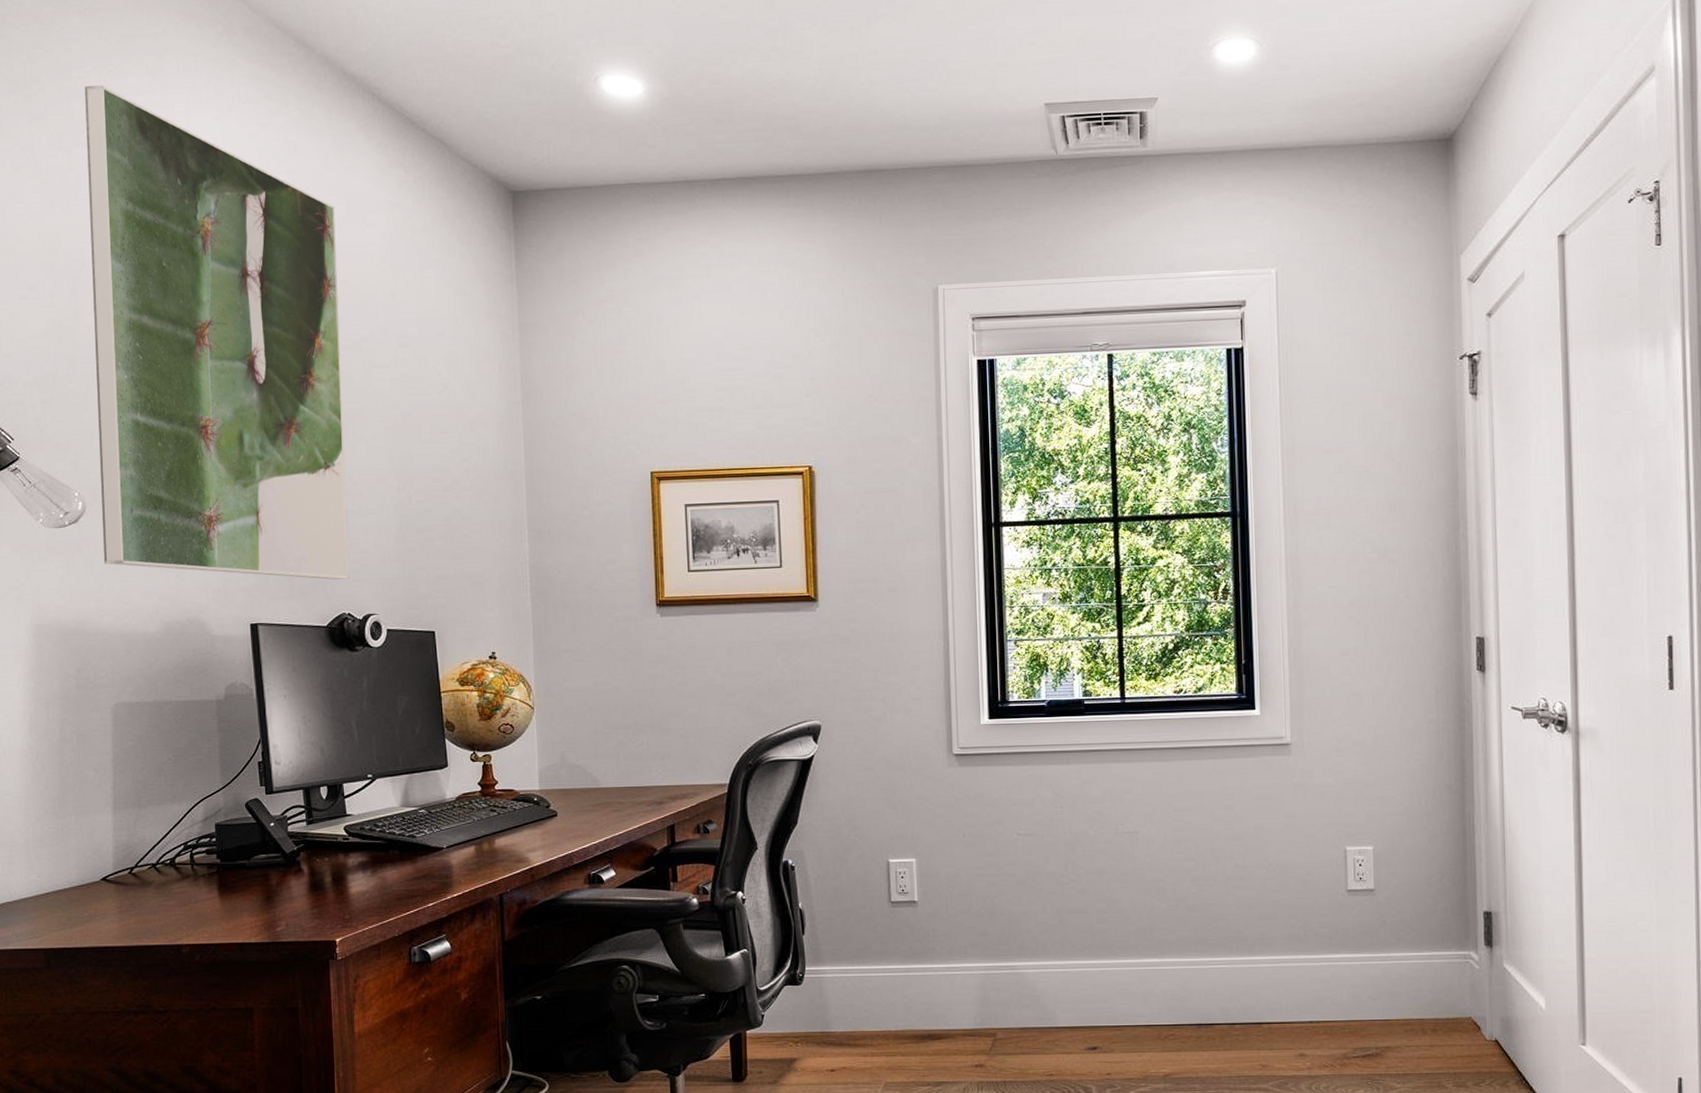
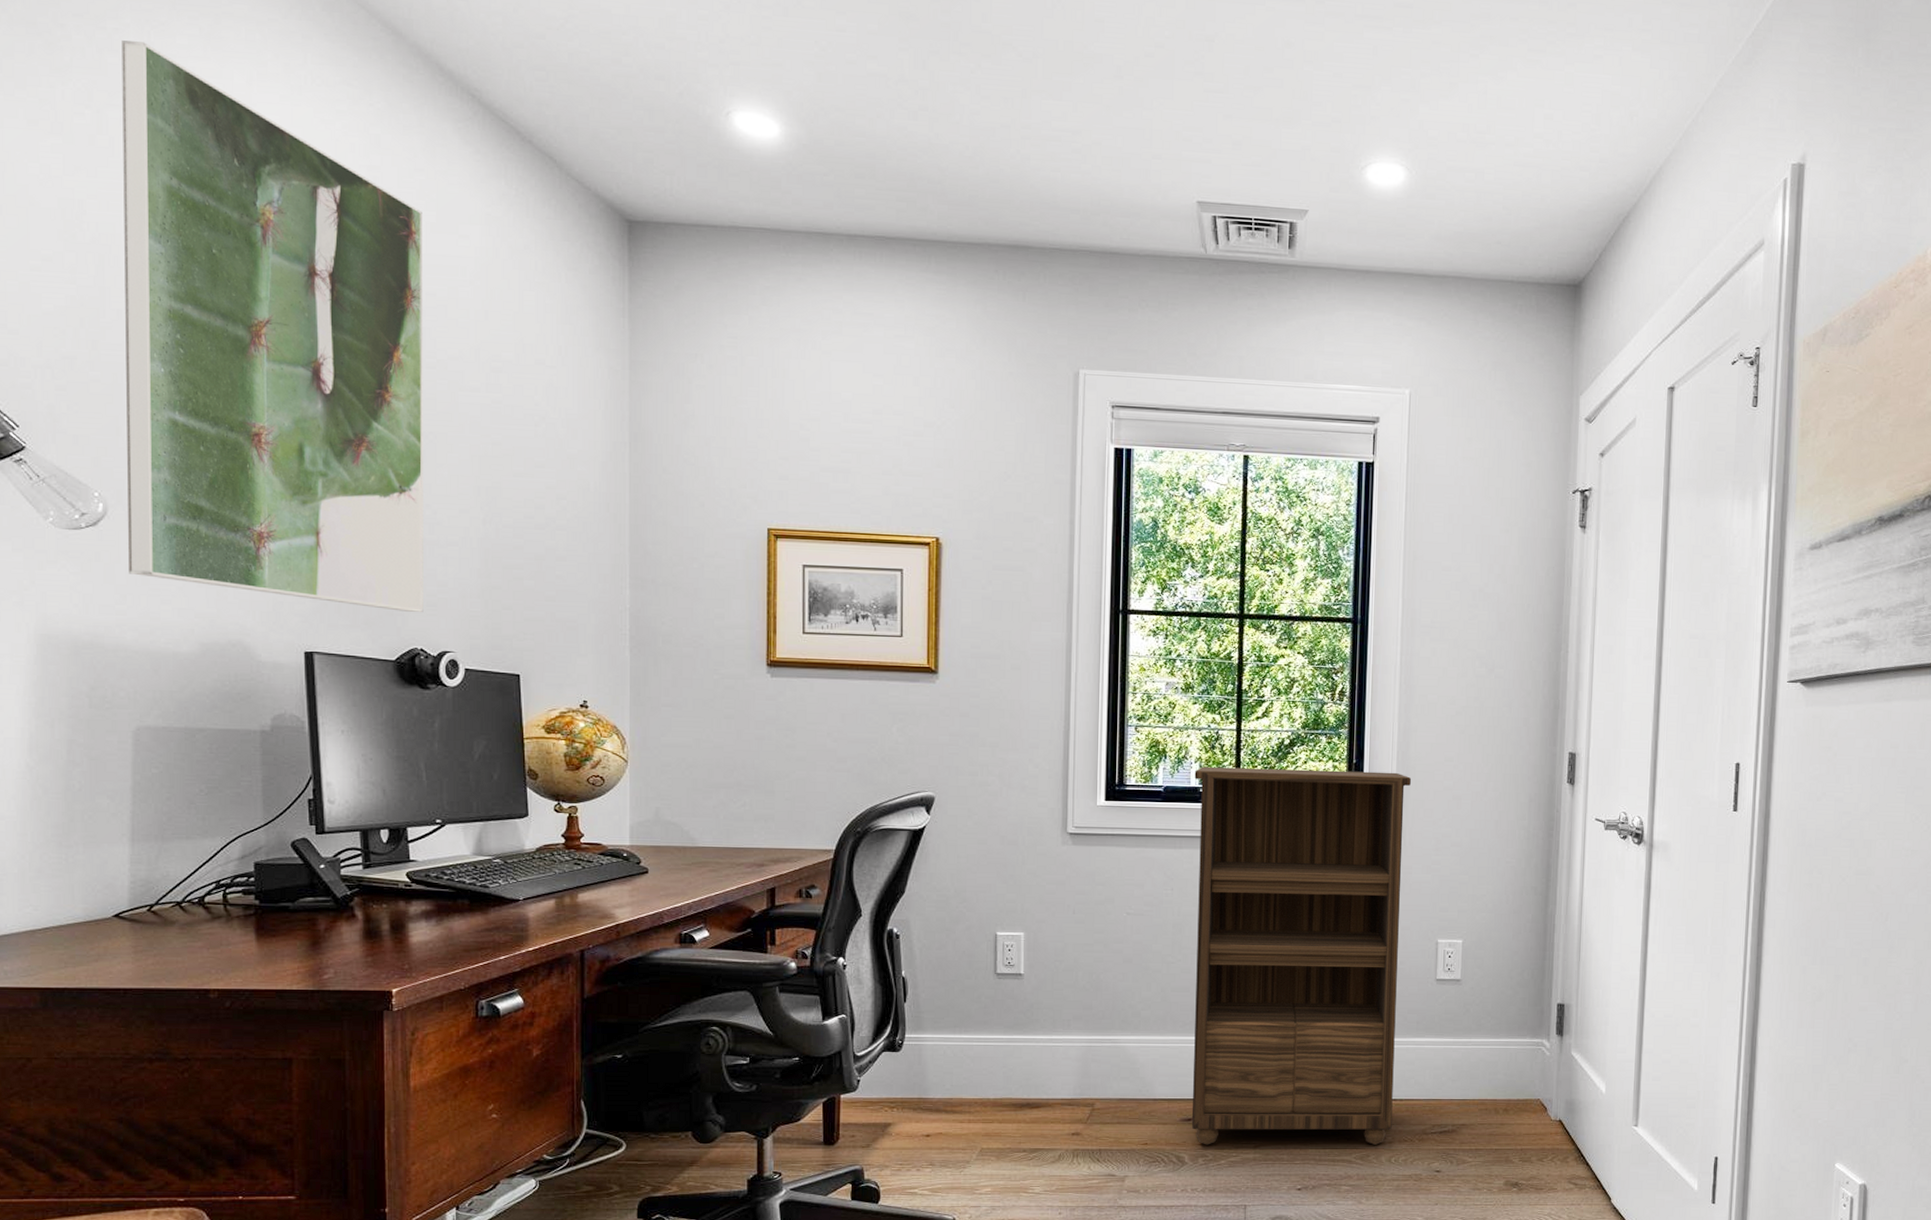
bookshelf: none [1077,671,1310,1075] -> present [1192,766,1411,1145]

